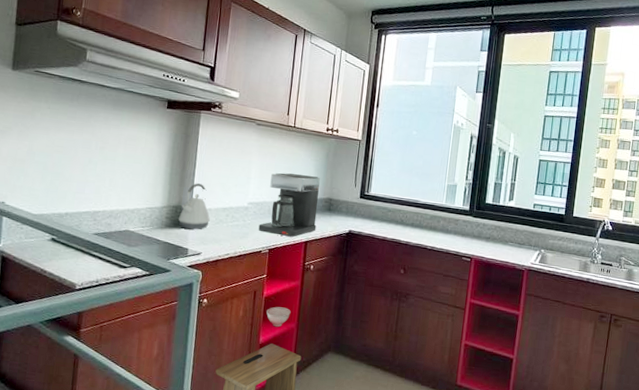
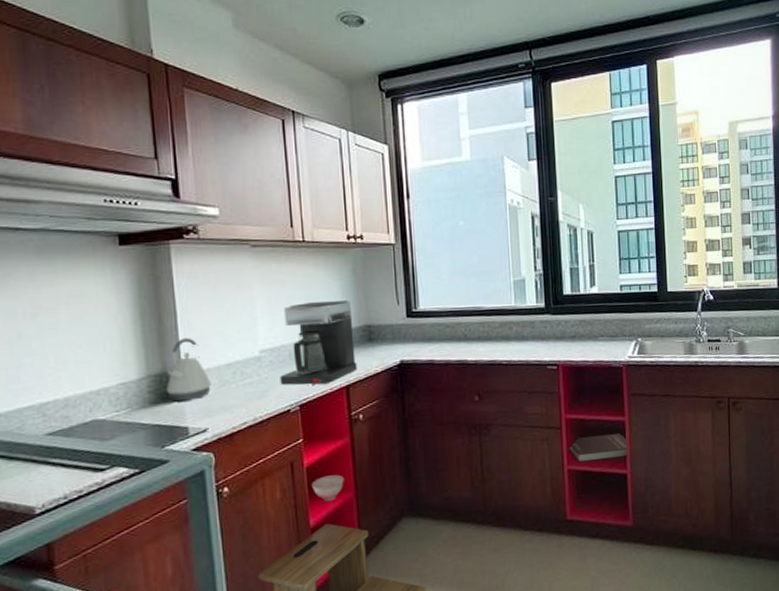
book: none [467,320,517,345] -> present [566,433,629,463]

